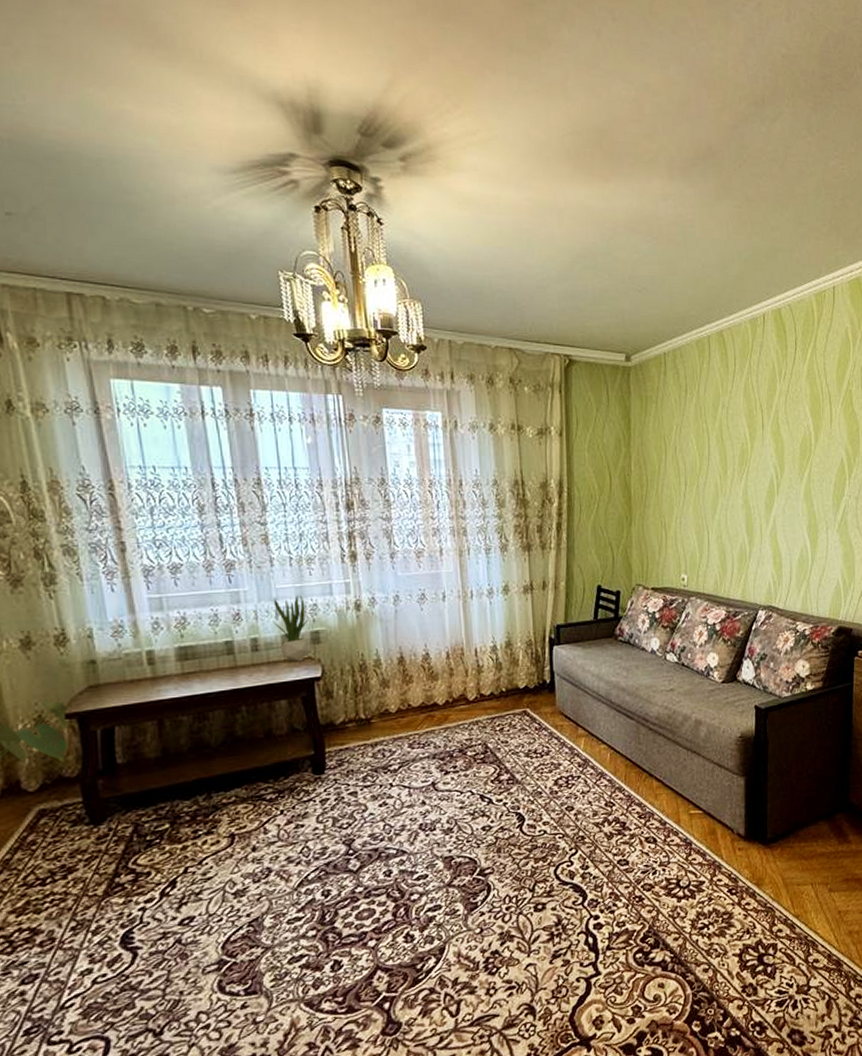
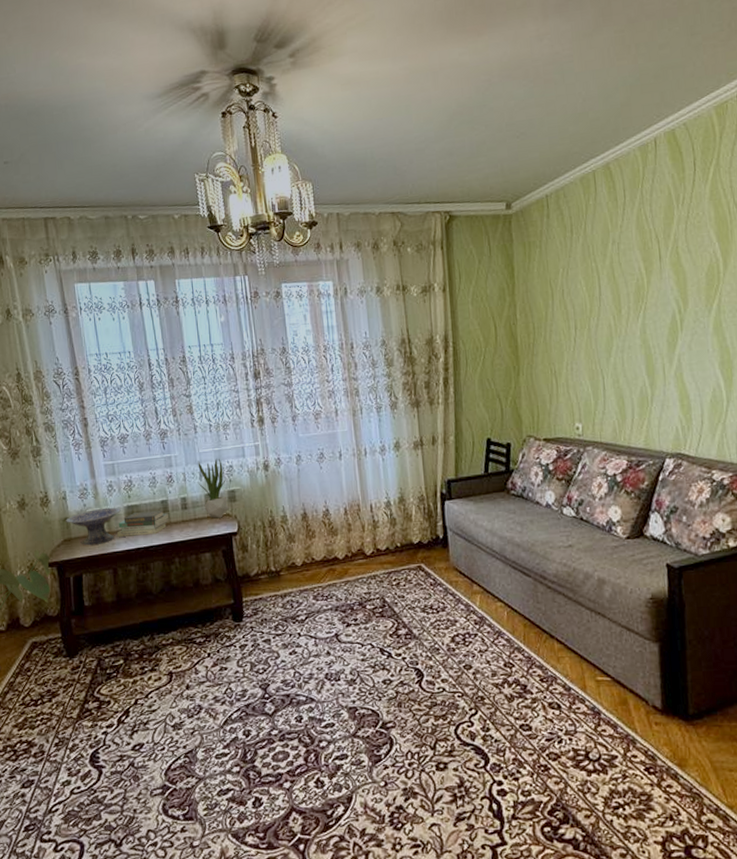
decorative bowl: none [92,648,170,694] -> present [66,507,121,546]
books: none [165,652,234,683] -> present [117,510,169,537]

